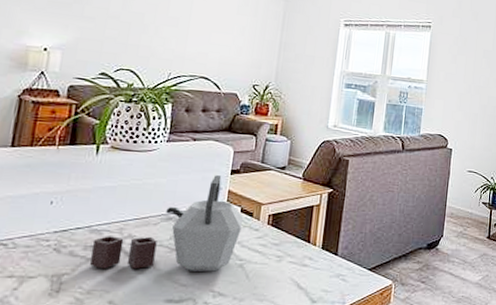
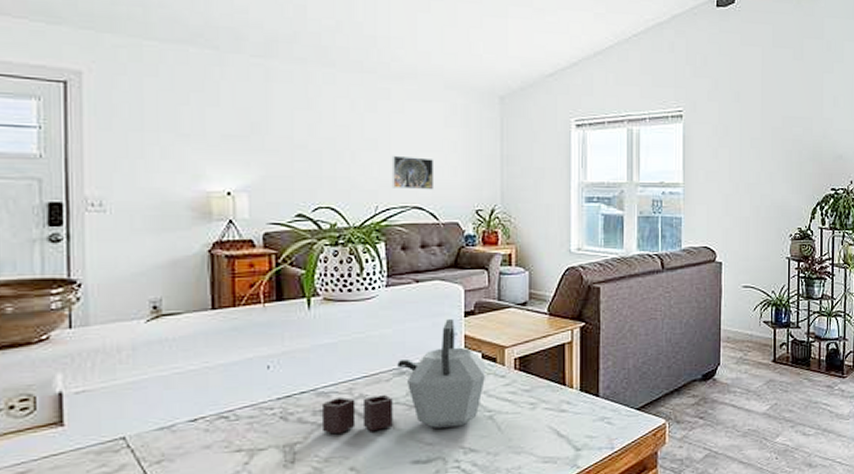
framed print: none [185,32,224,65] -> present [391,155,435,190]

